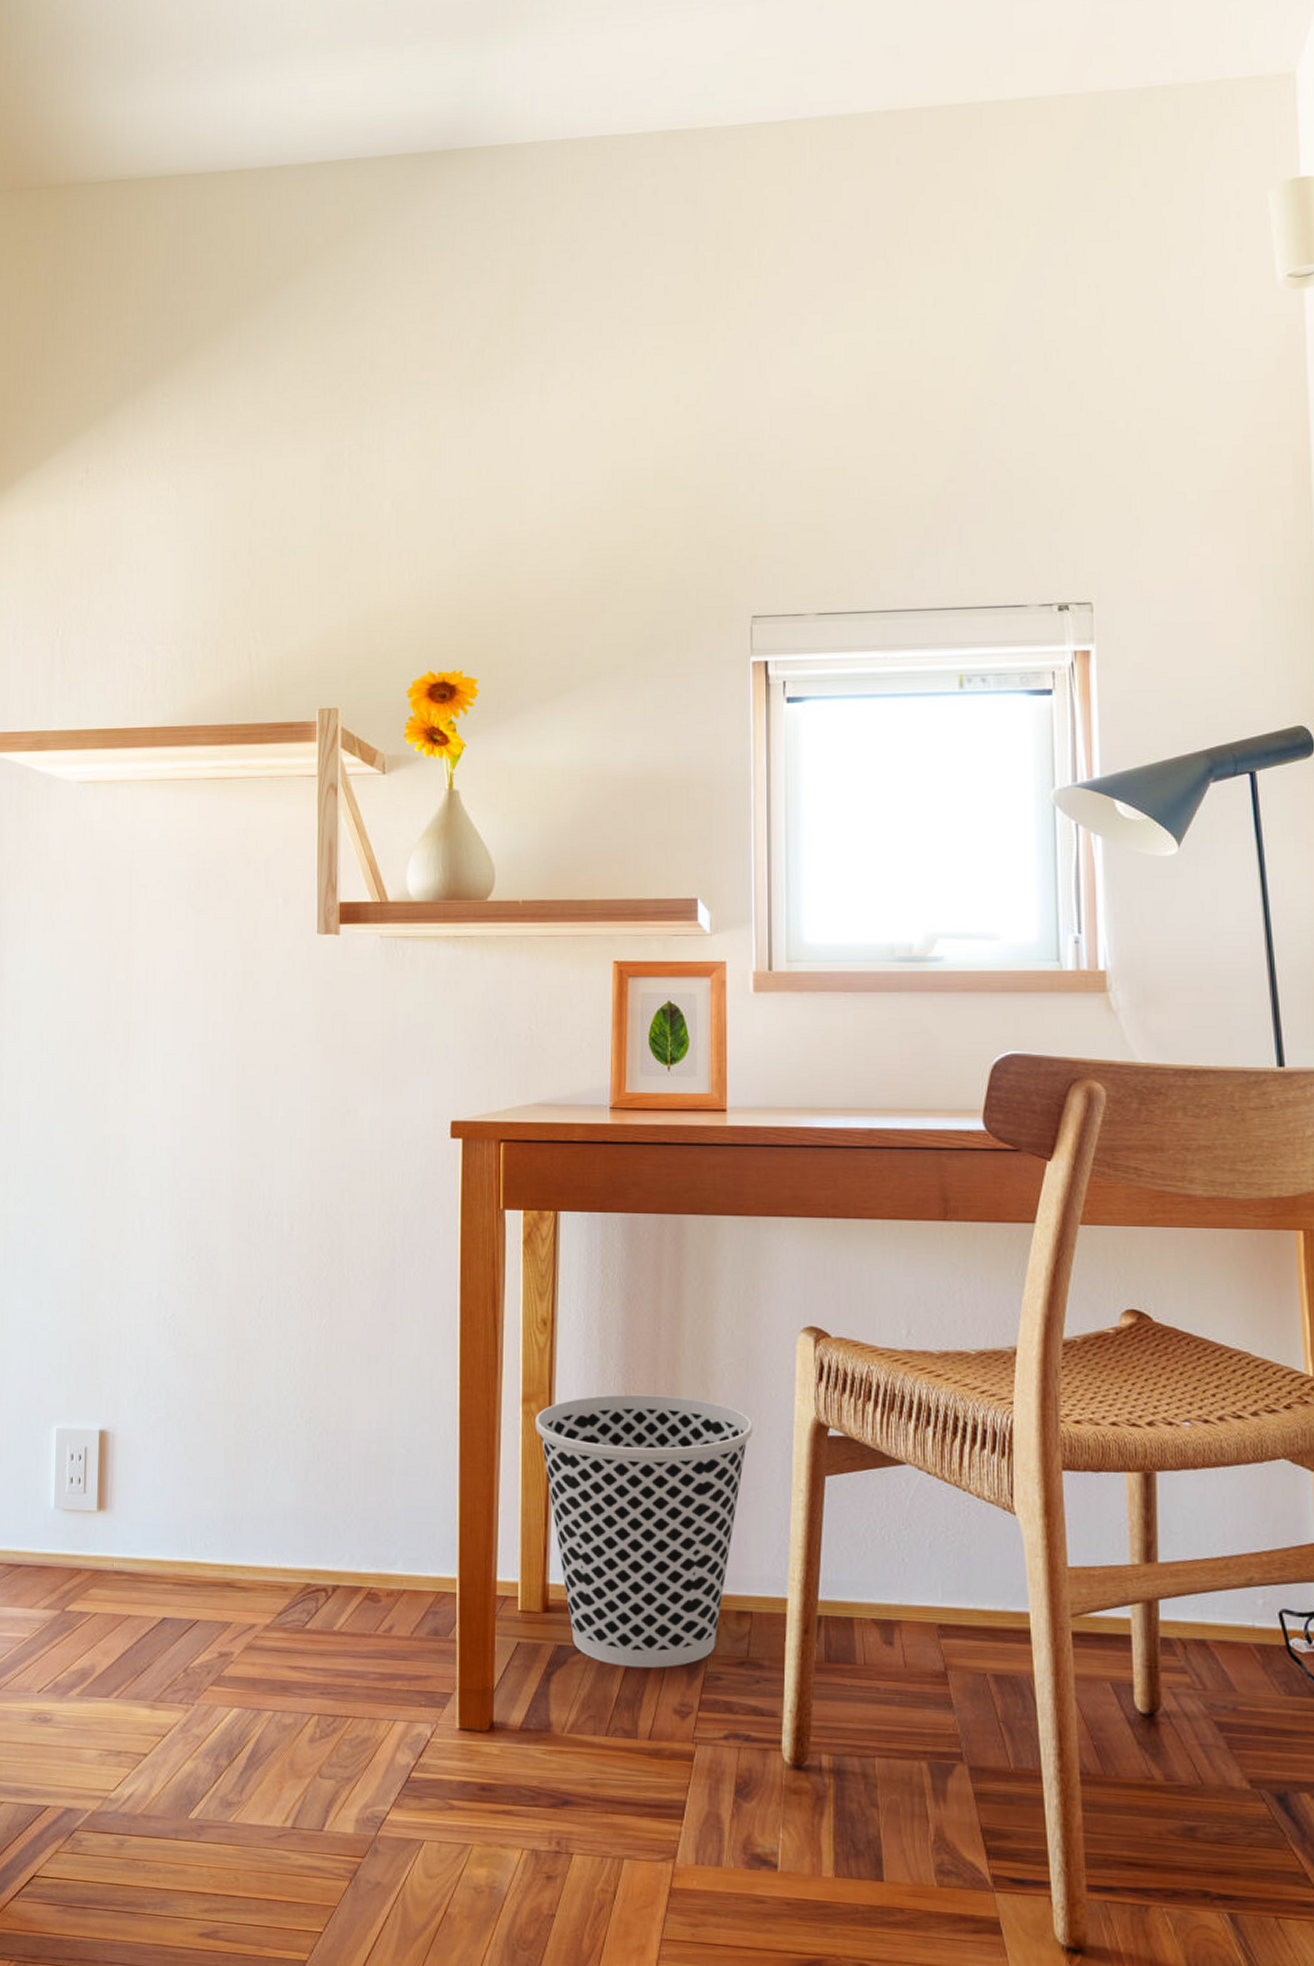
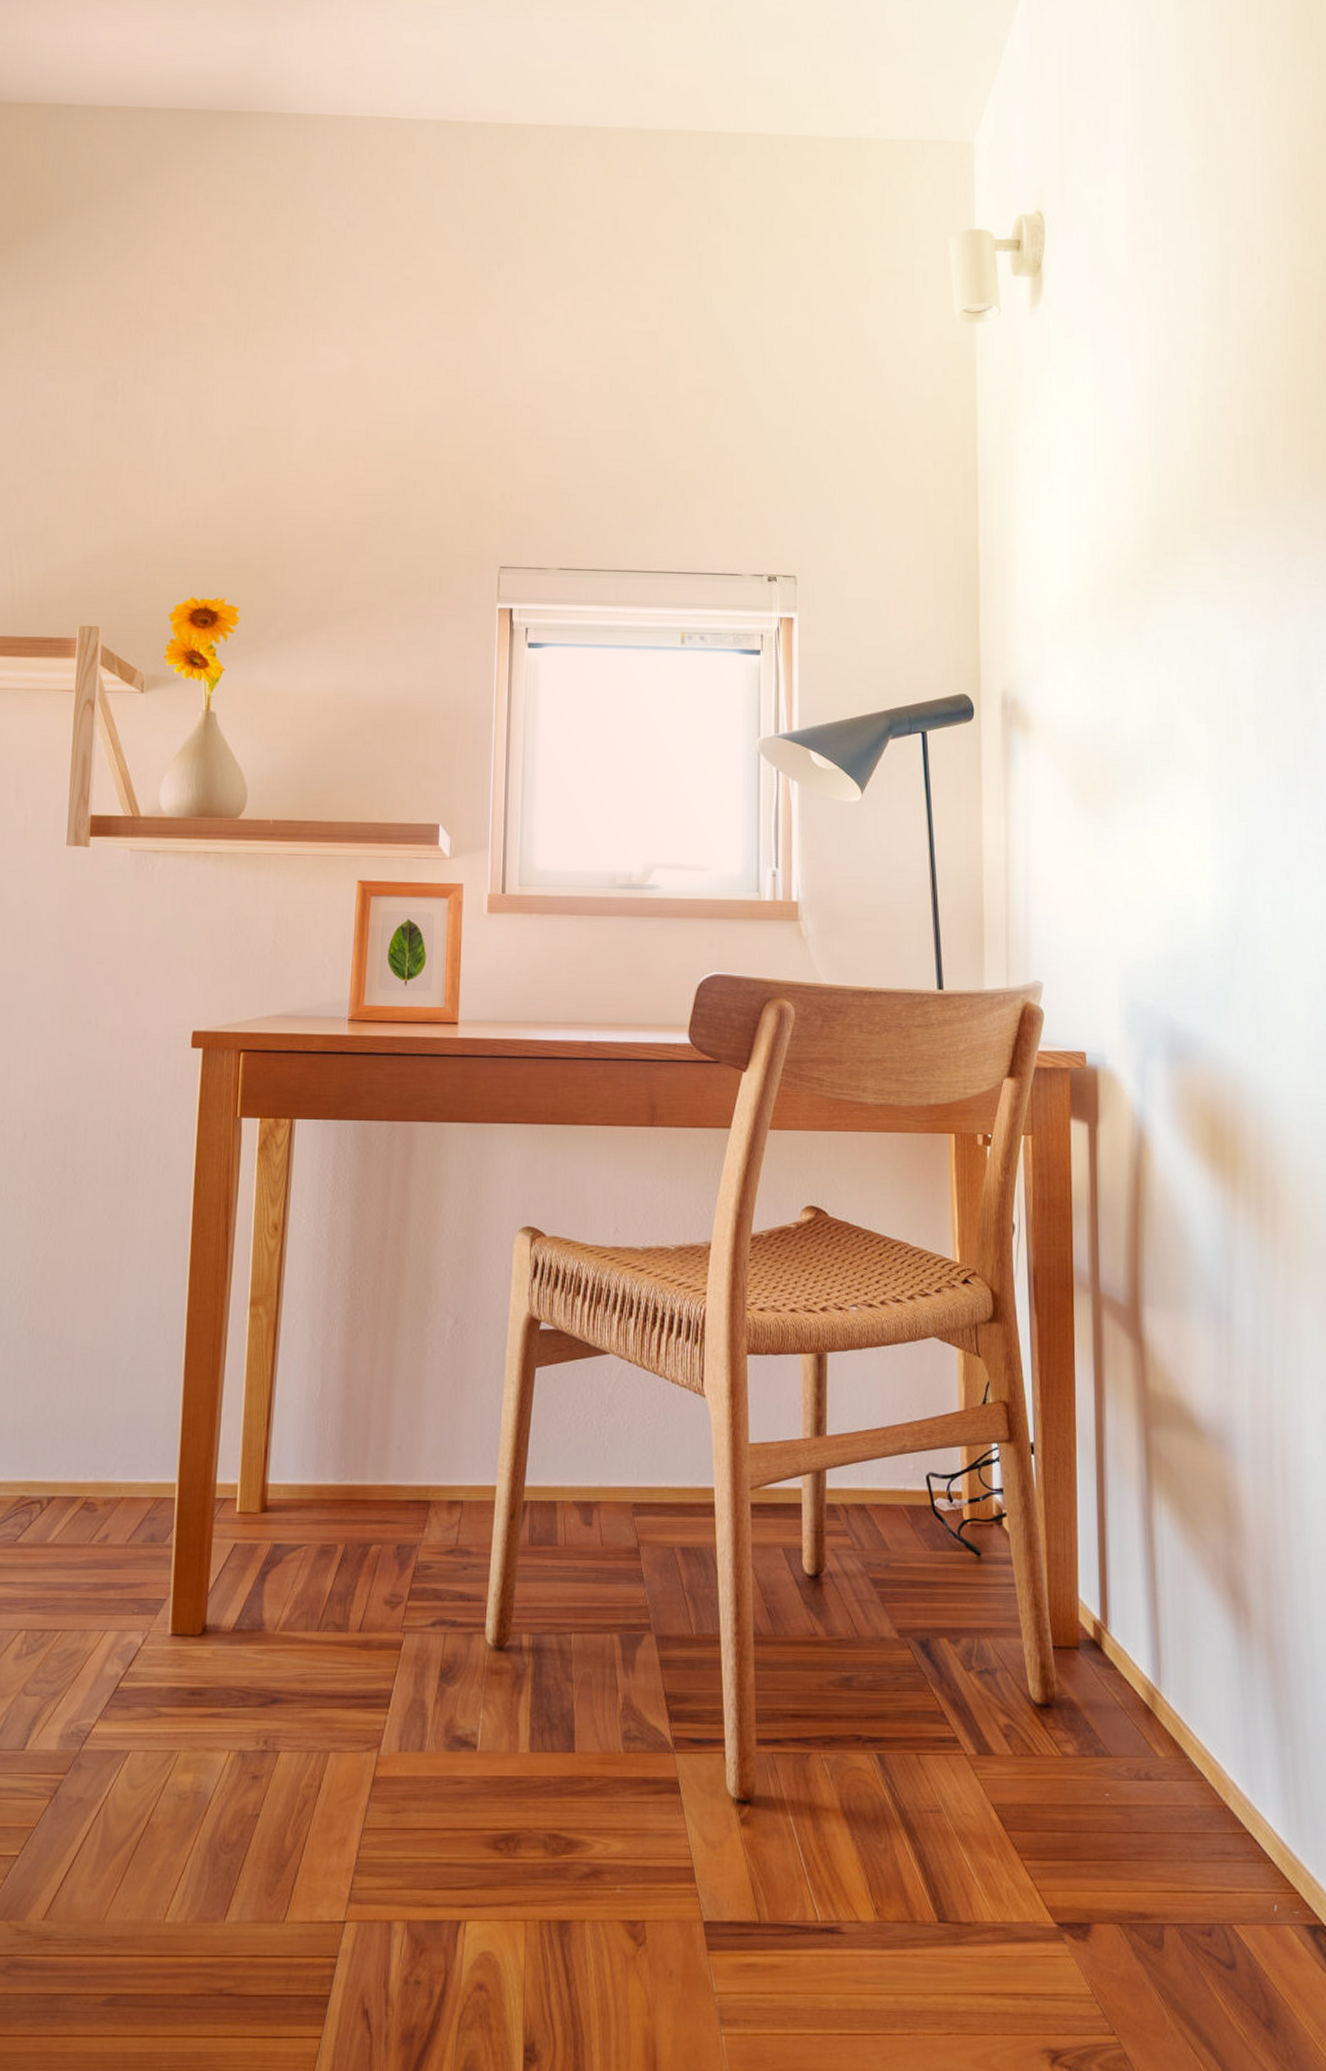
wastebasket: present [535,1394,753,1668] -> none [262,1295,470,1562]

